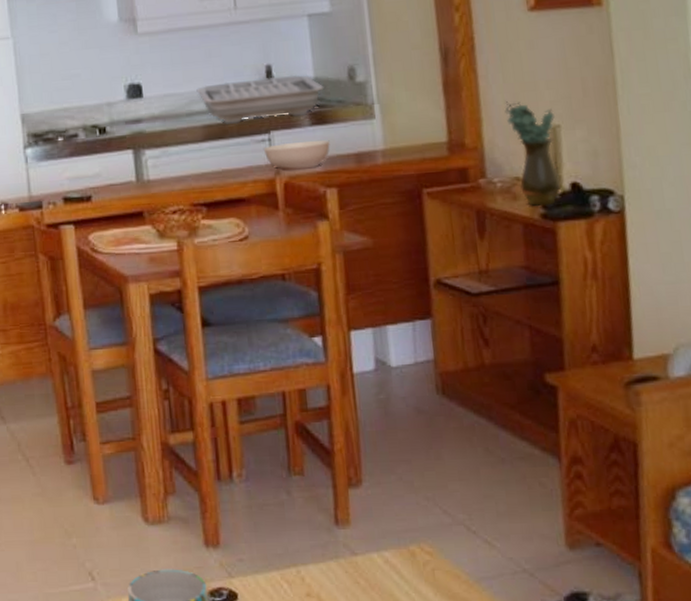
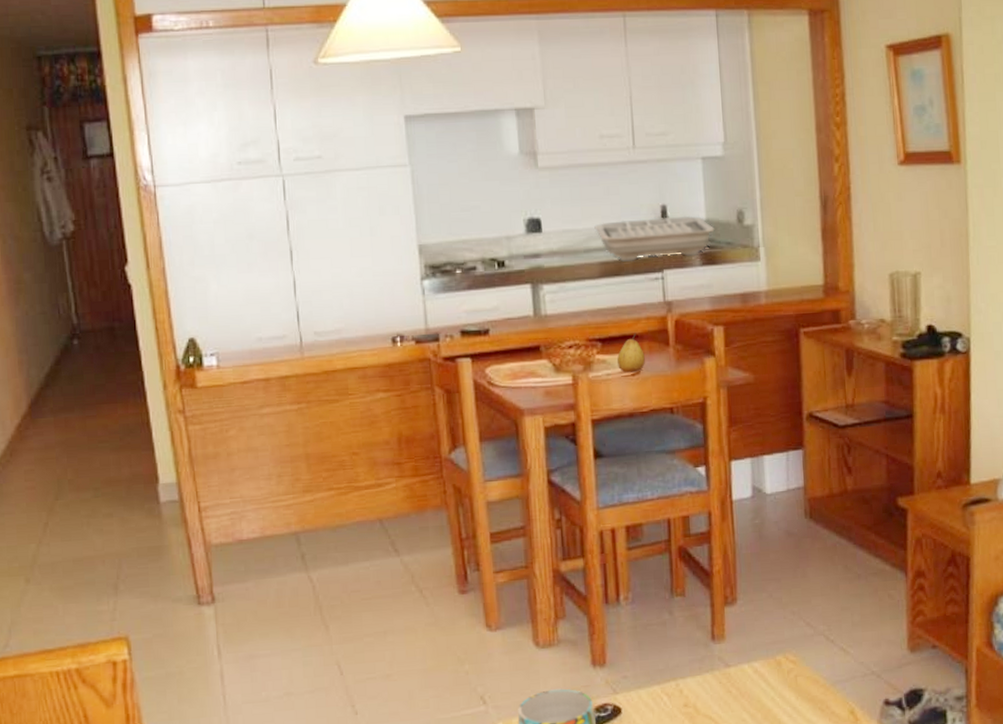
fruit: none [224,197,253,238] -> present [617,333,645,373]
bowl: present [263,139,330,172] -> none [656,279,719,309]
vase: present [505,101,562,207] -> none [874,249,919,347]

